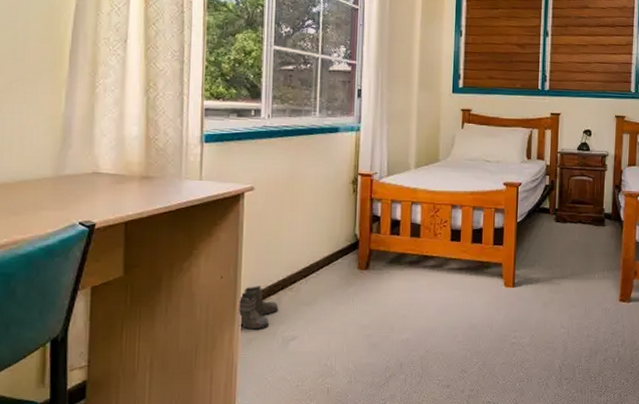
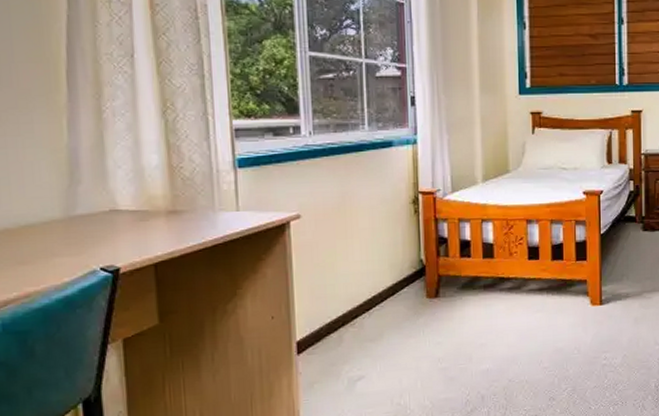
boots: present [238,286,279,330] -> none [297,324,341,373]

